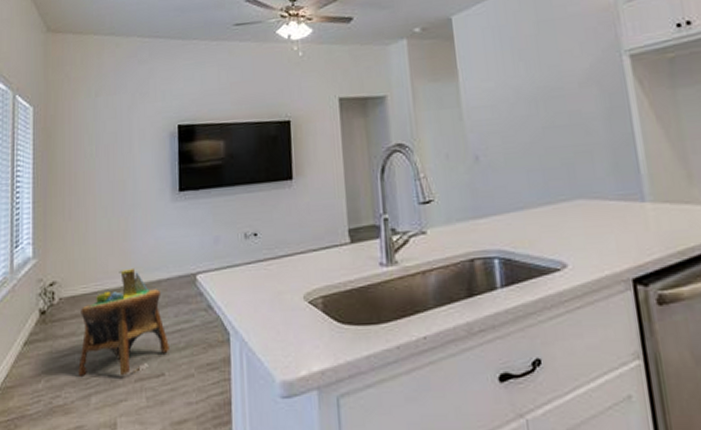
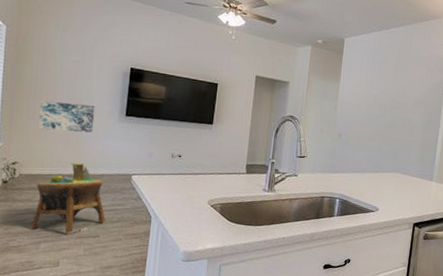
wall art: none [77,186,142,232] -> present [38,100,95,133]

